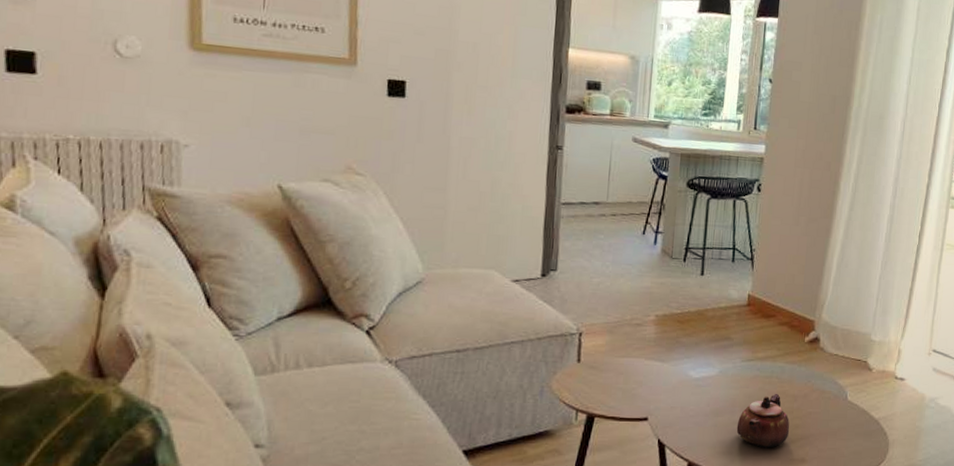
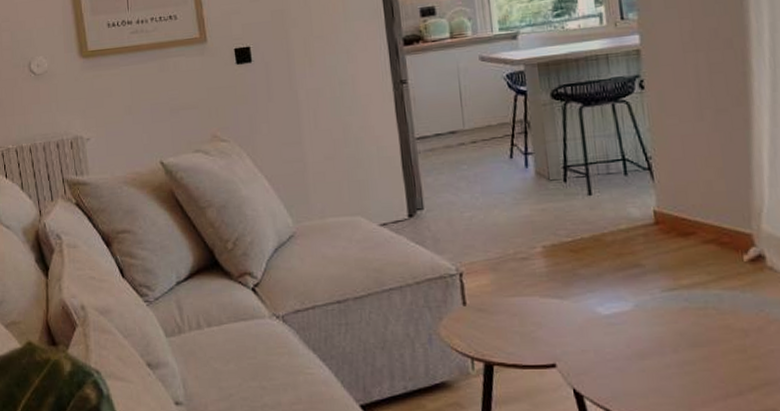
teapot: present [736,393,790,448] -> none [671,327,747,397]

